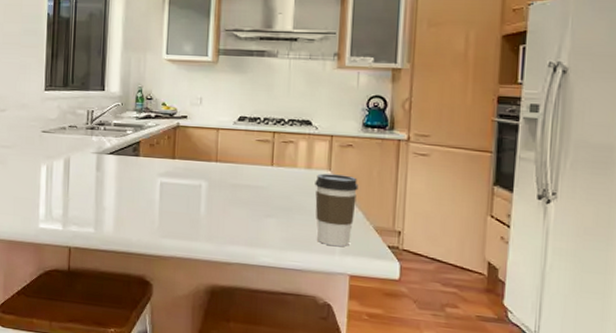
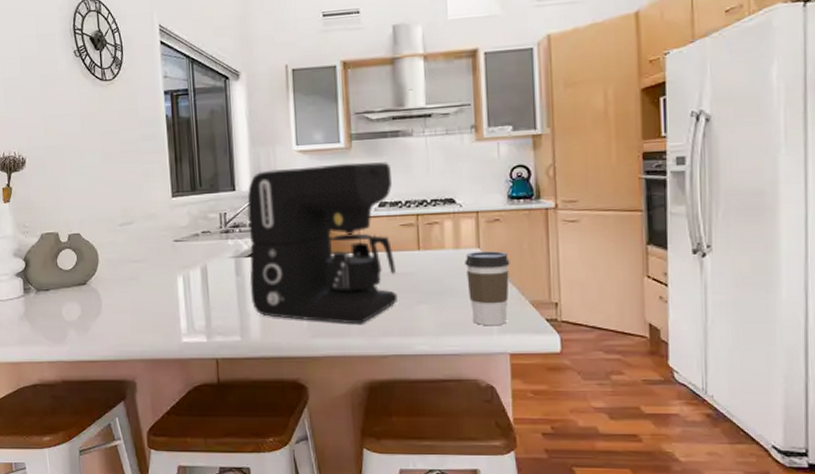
coffee maker: none [108,75,253,230] -> present [247,162,397,324]

